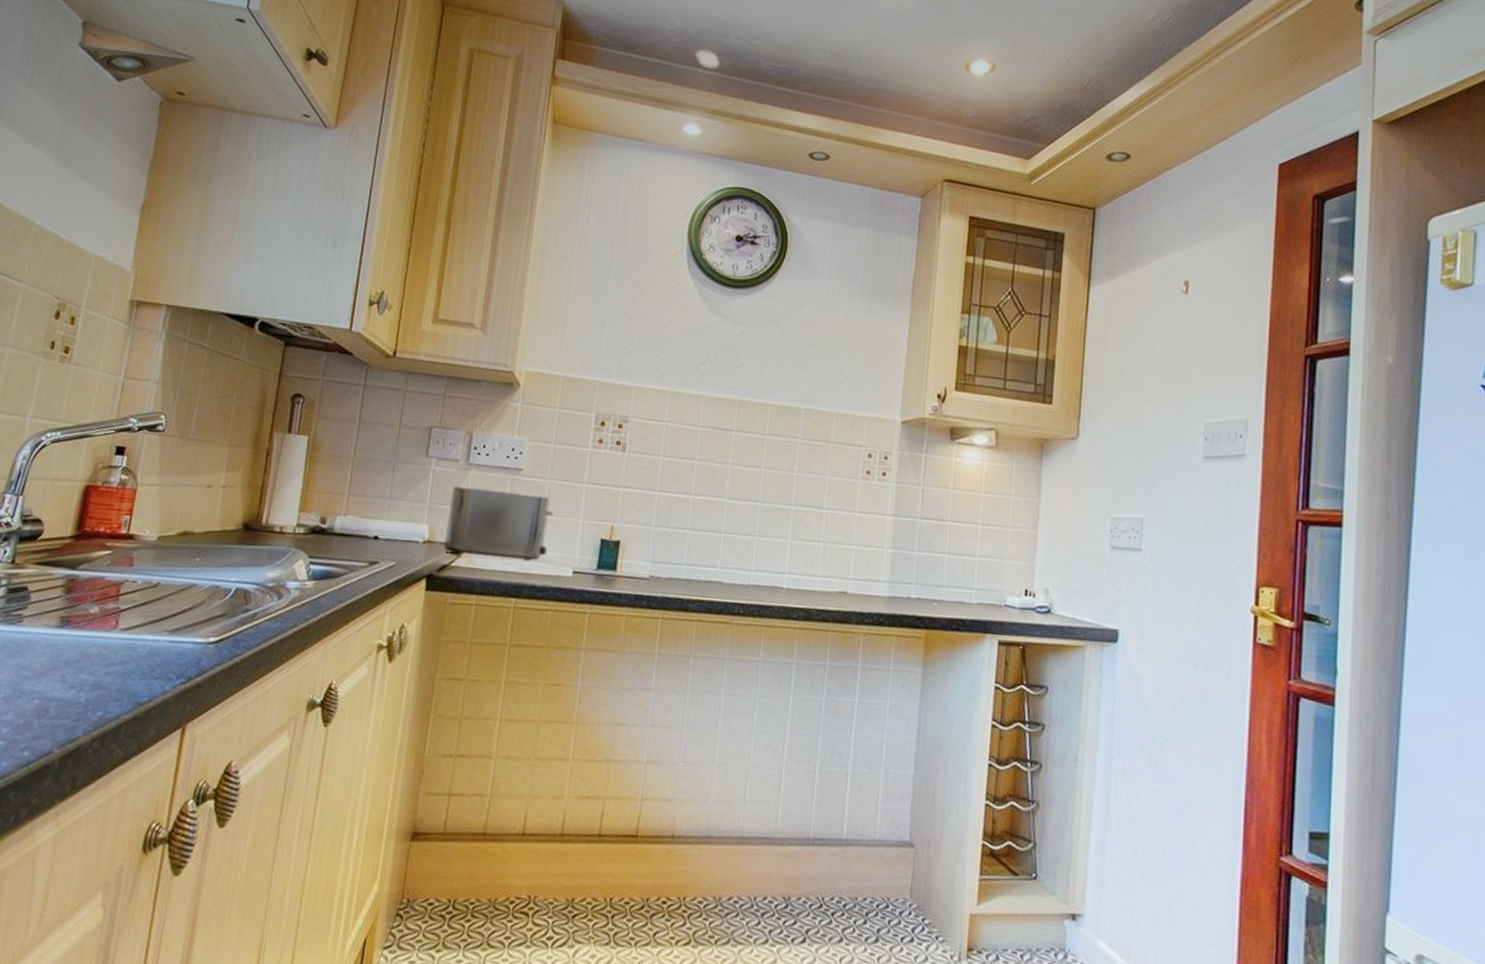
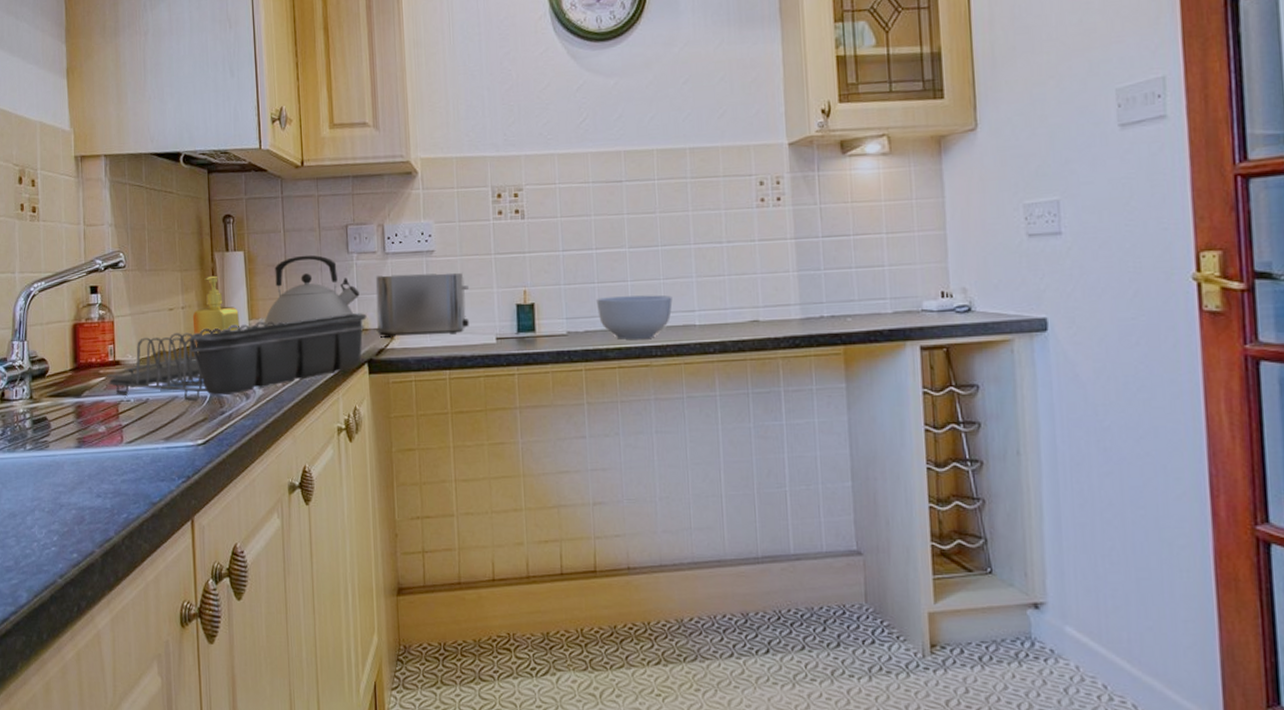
dish rack: none [114,513,435,594] -> present [107,313,367,402]
soap dispenser: none [229,456,289,542] -> present [192,275,239,355]
kettle: none [316,451,432,524] -> present [264,254,360,326]
bowl: none [685,545,764,595] -> present [595,295,673,340]

